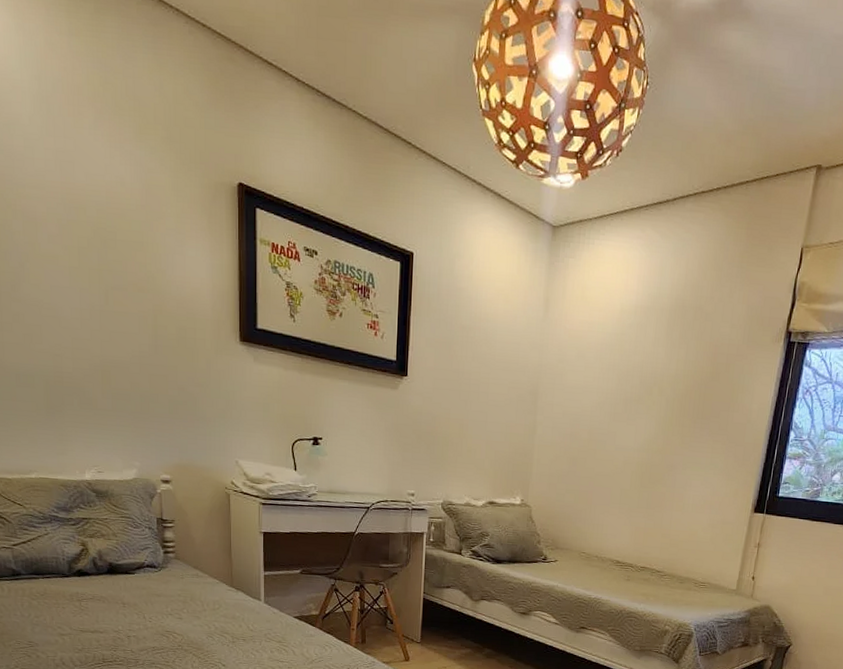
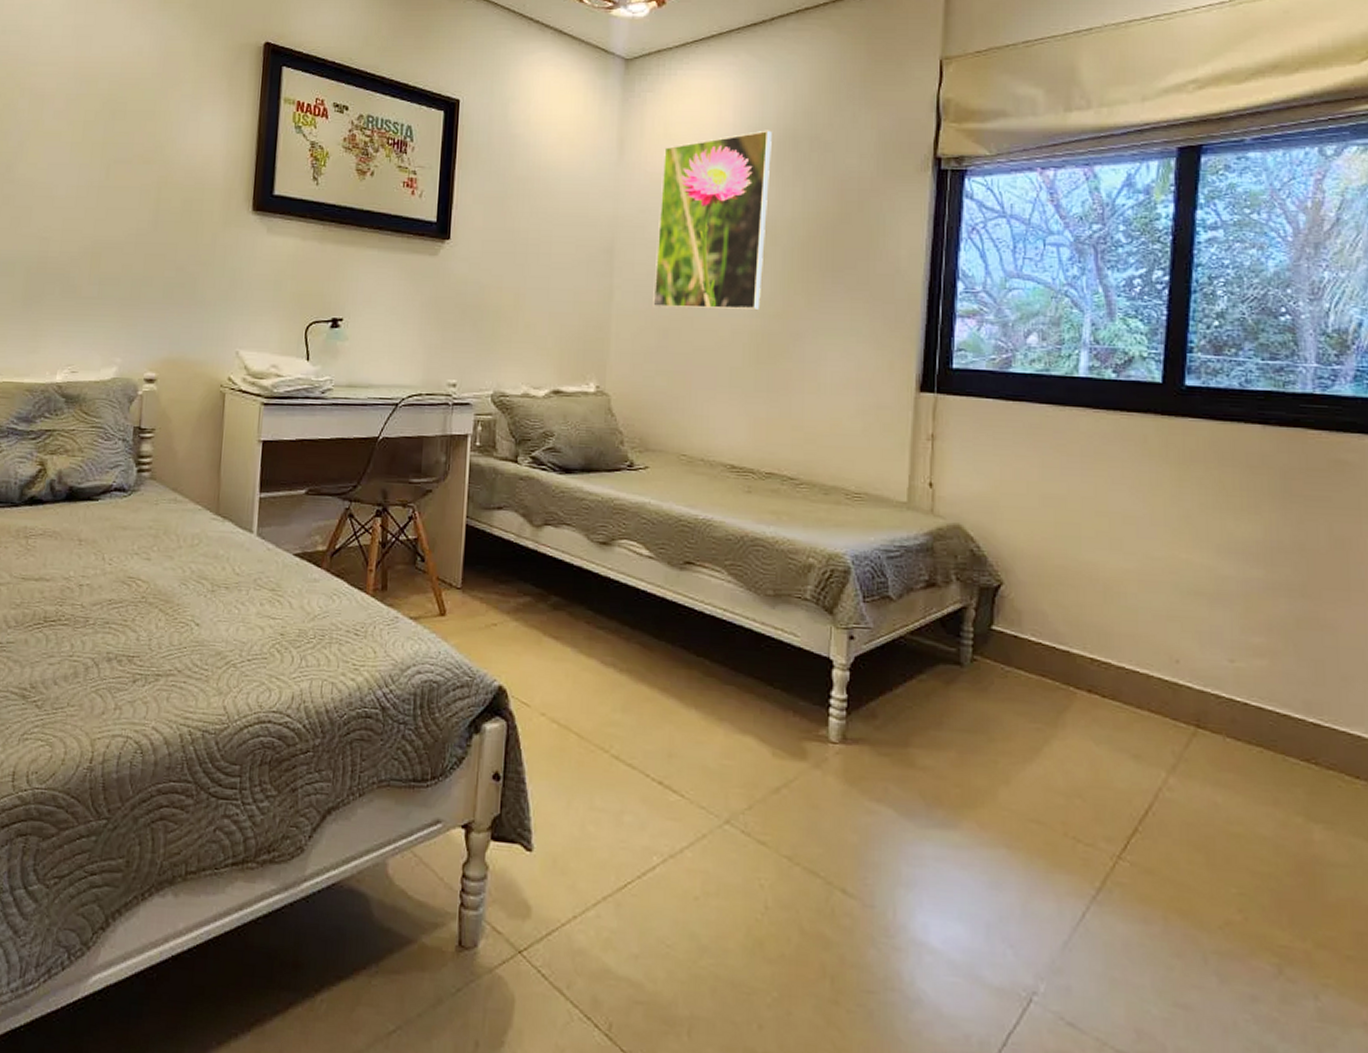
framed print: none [566,298,666,446] -> present [653,130,772,310]

